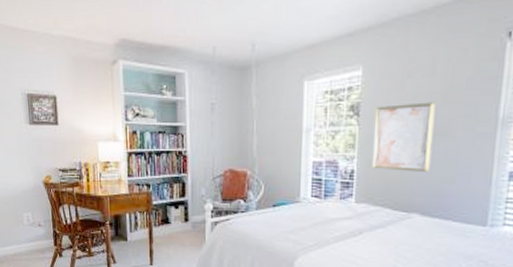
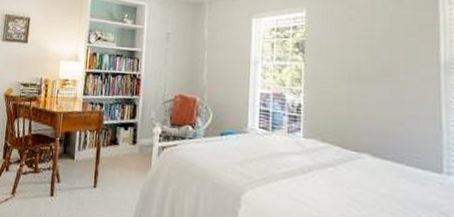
wall art: present [371,102,436,172] -> none [318,44,377,111]

